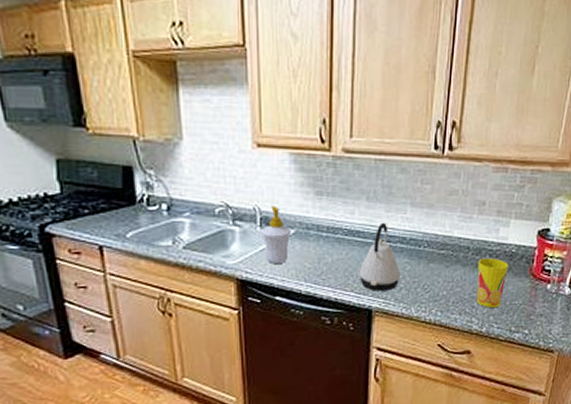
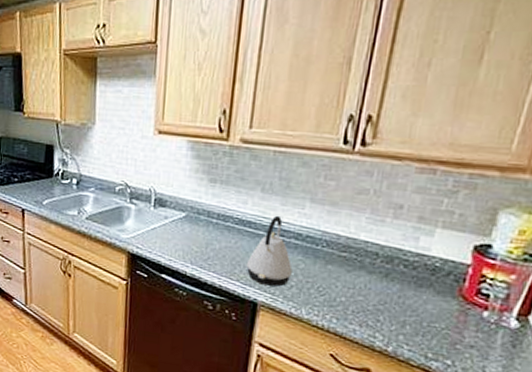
soap bottle: present [262,206,292,264] -> none [154,189,183,244]
cup: present [476,258,509,309] -> none [382,267,430,327]

